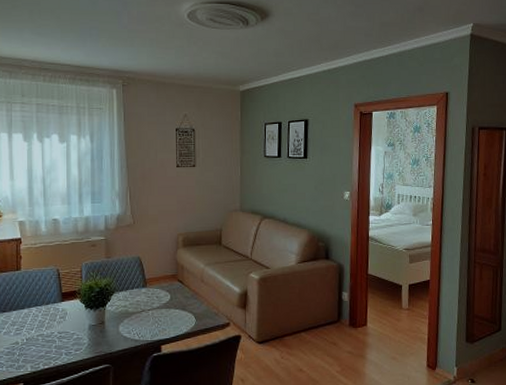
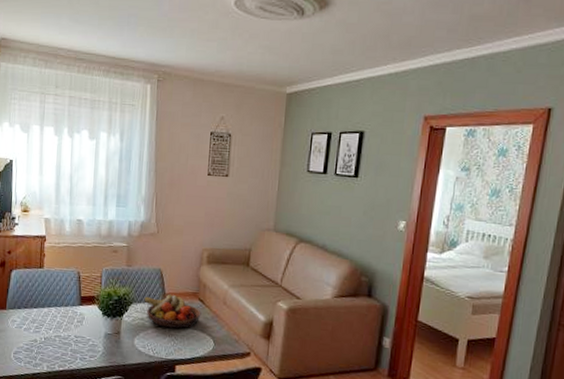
fruit bowl: none [125,279,182,311] -> present [144,293,201,329]

